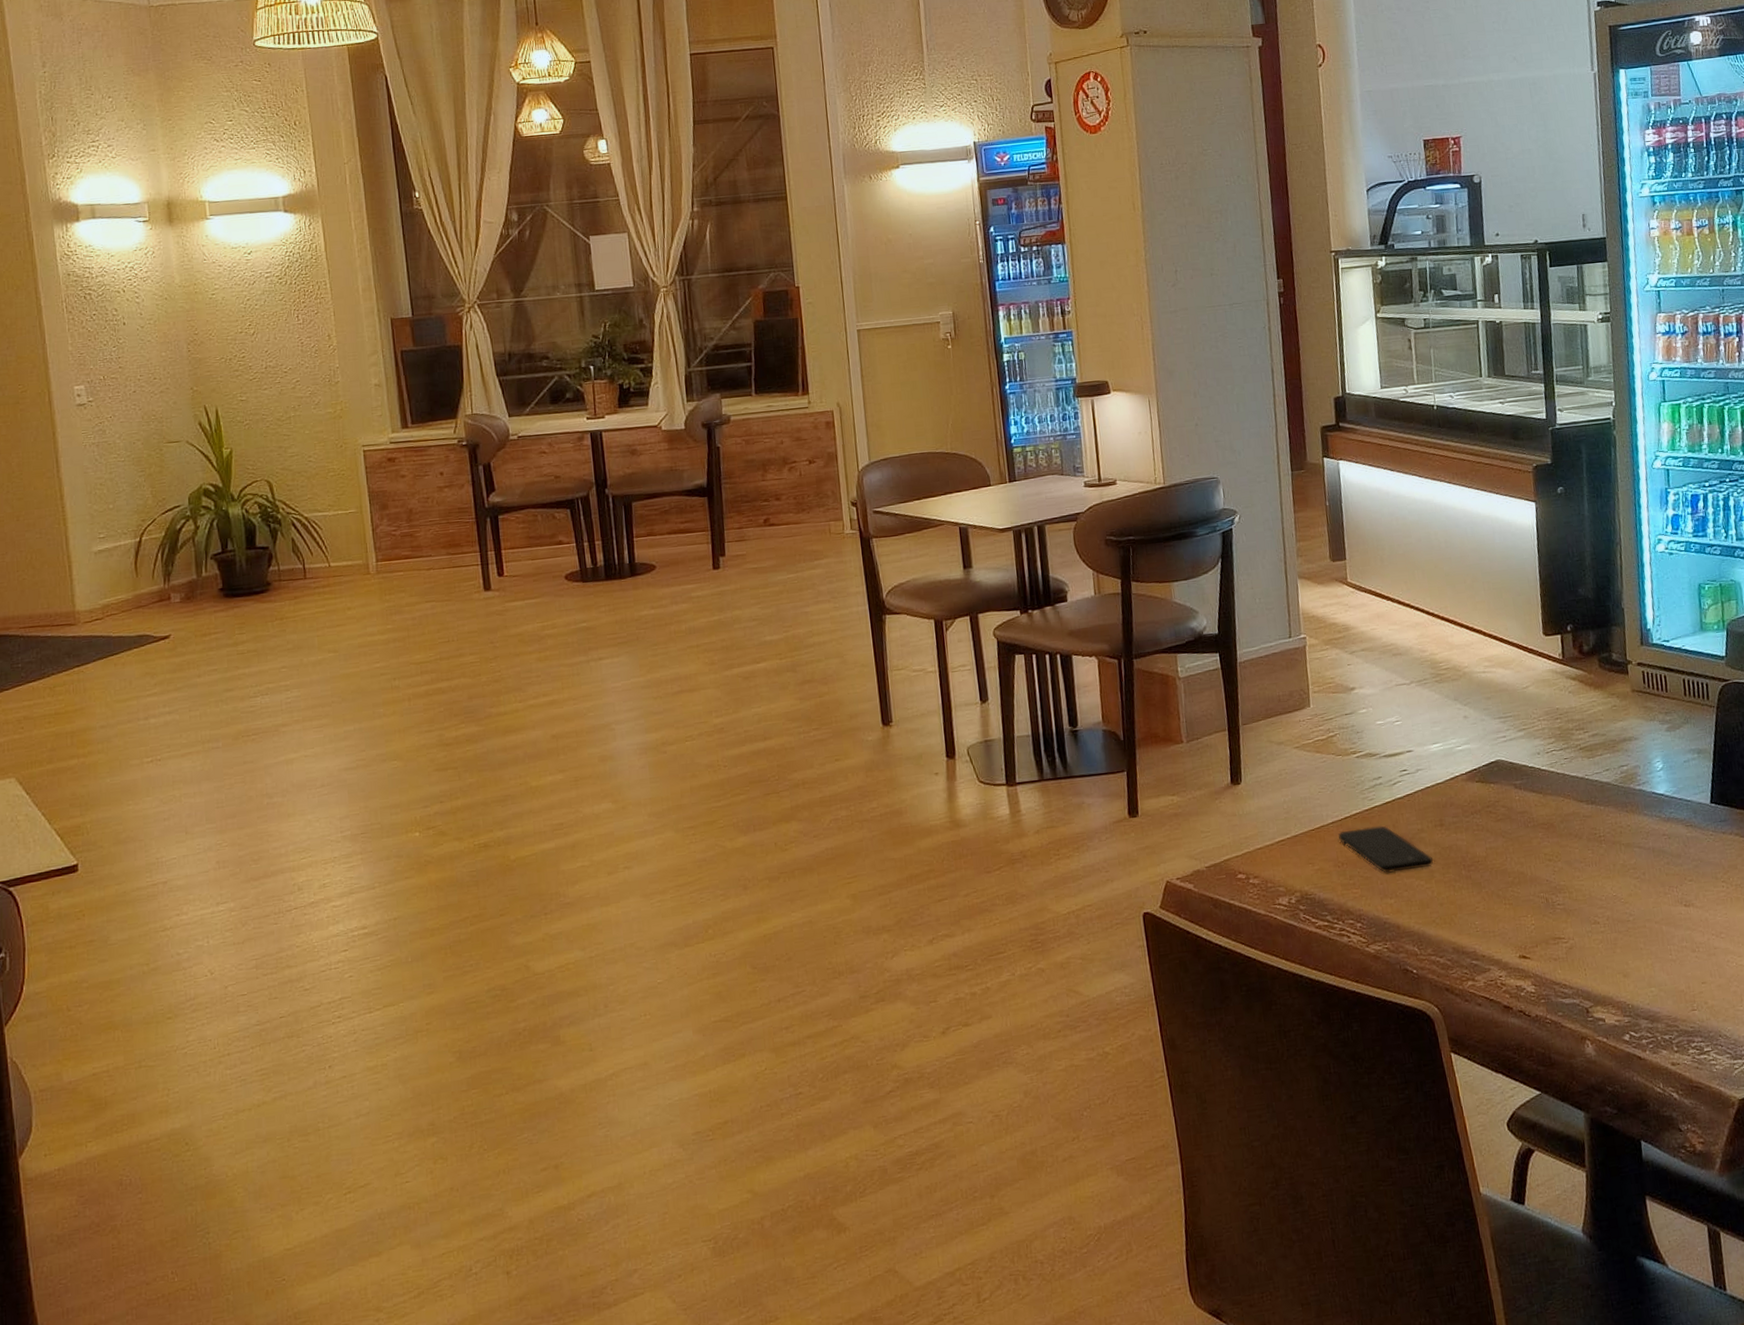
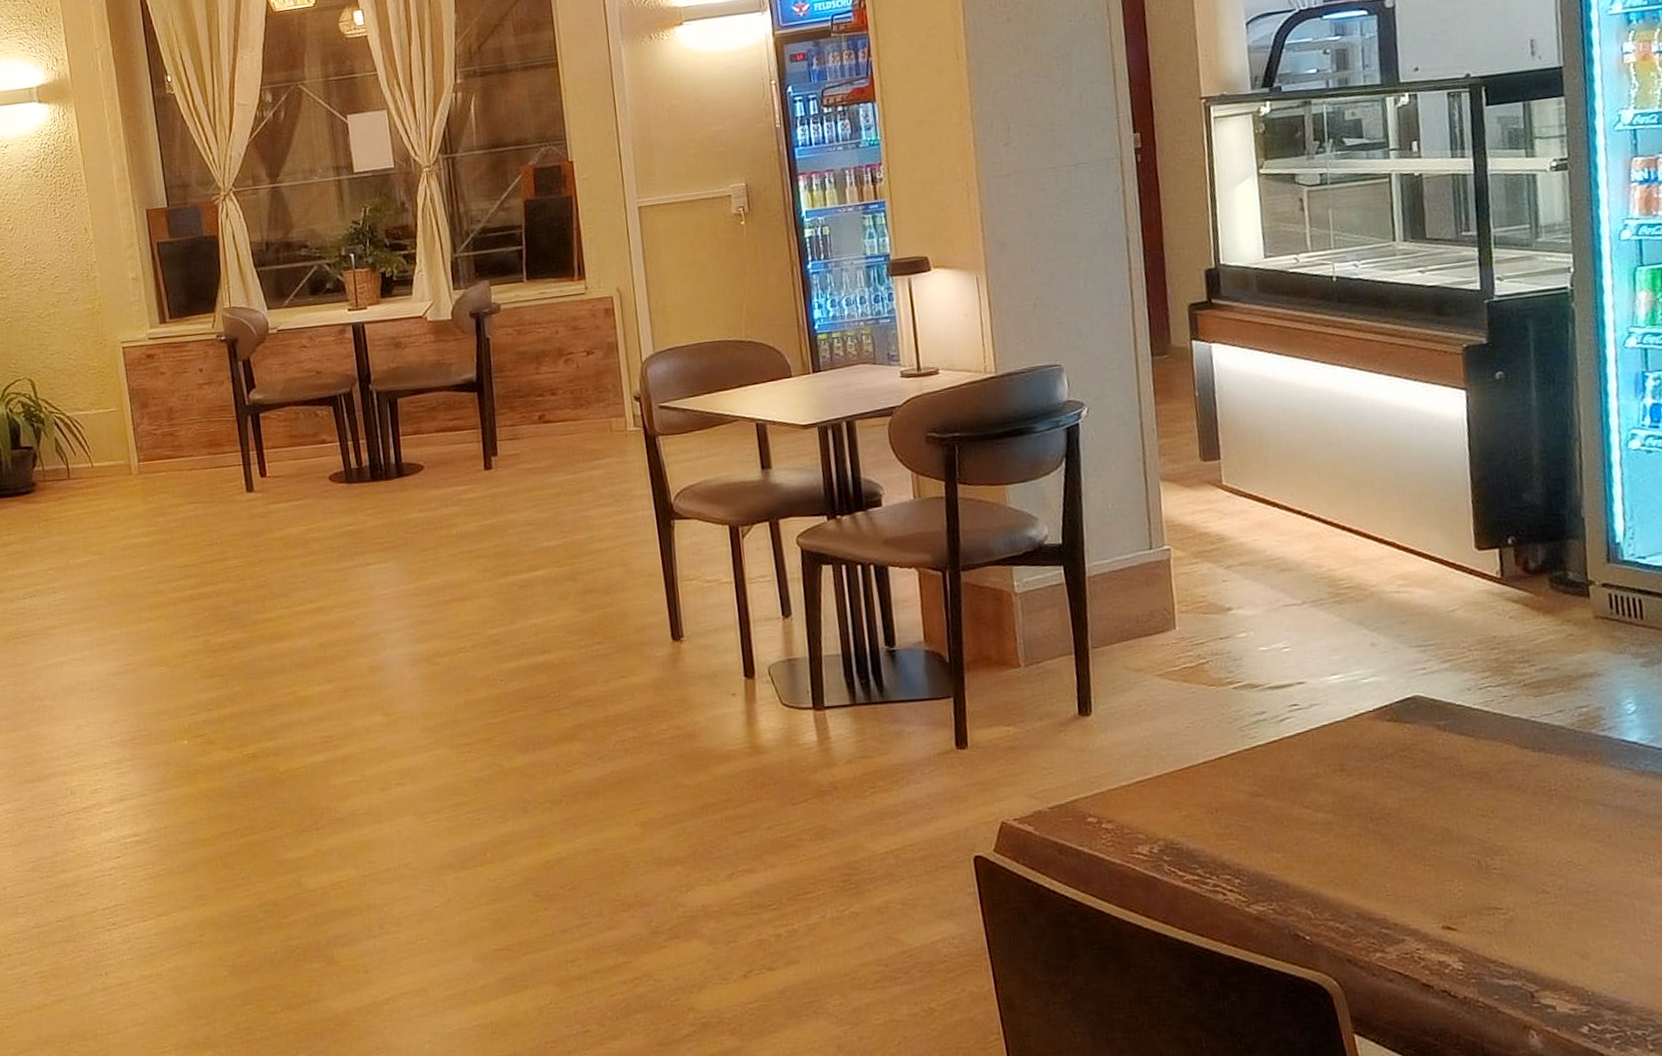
smartphone: present [1338,825,1433,873] -> none [1211,768,1331,823]

